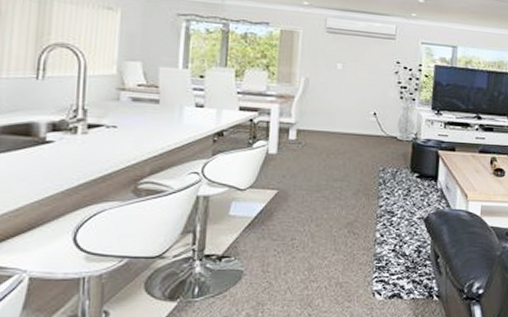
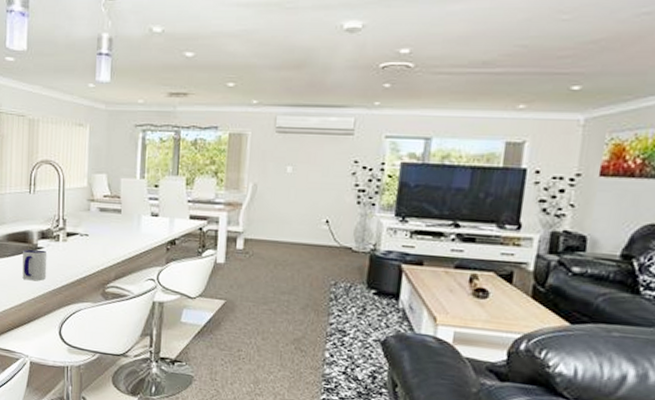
mug: none [21,144,60,180] -> present [22,249,48,281]

